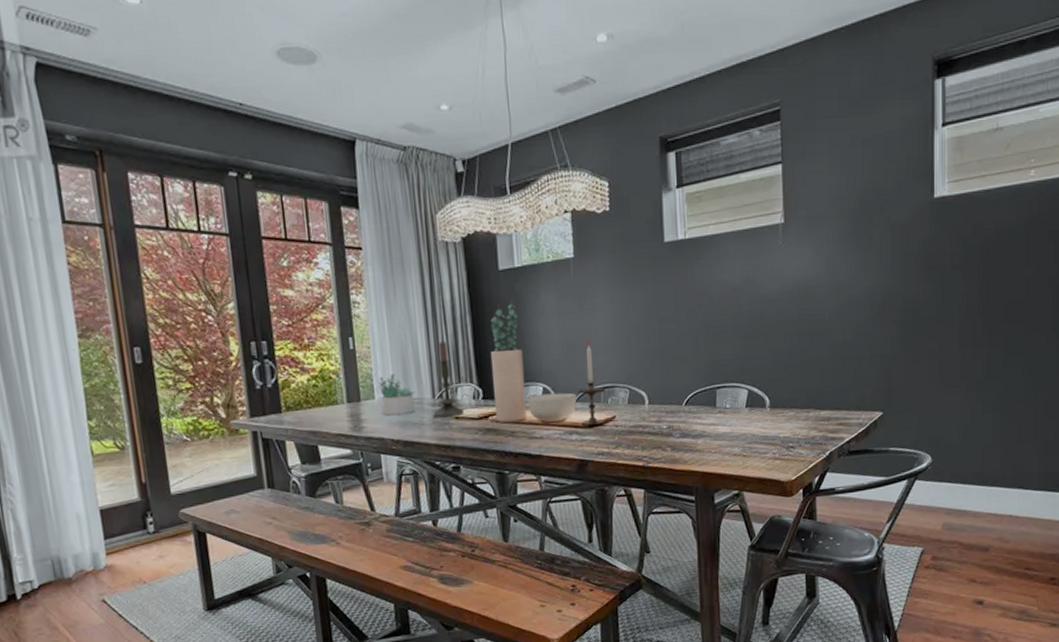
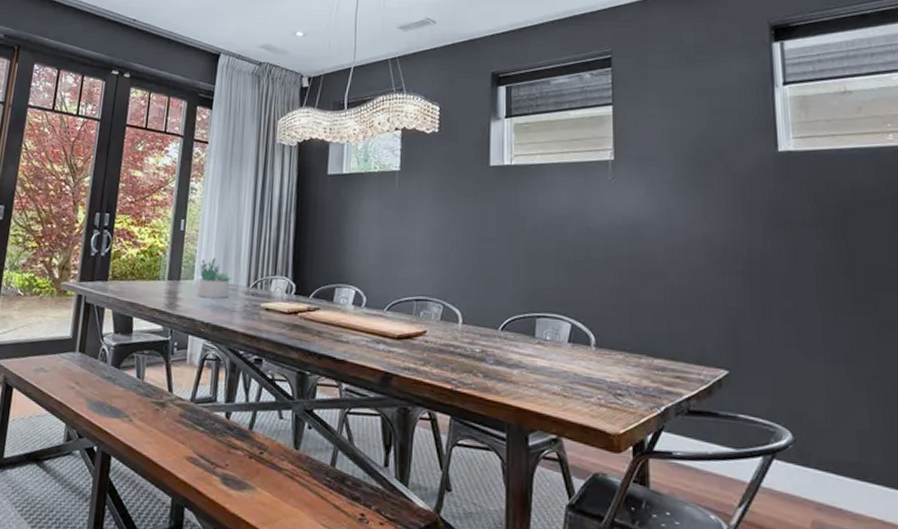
candle: present [433,339,465,418] -> none [245,231,276,309]
vase: present [490,299,528,424] -> none [305,202,340,323]
bowl: present [526,392,577,425] -> none [337,297,389,331]
candlestick: present [577,338,605,427] -> none [389,248,418,340]

